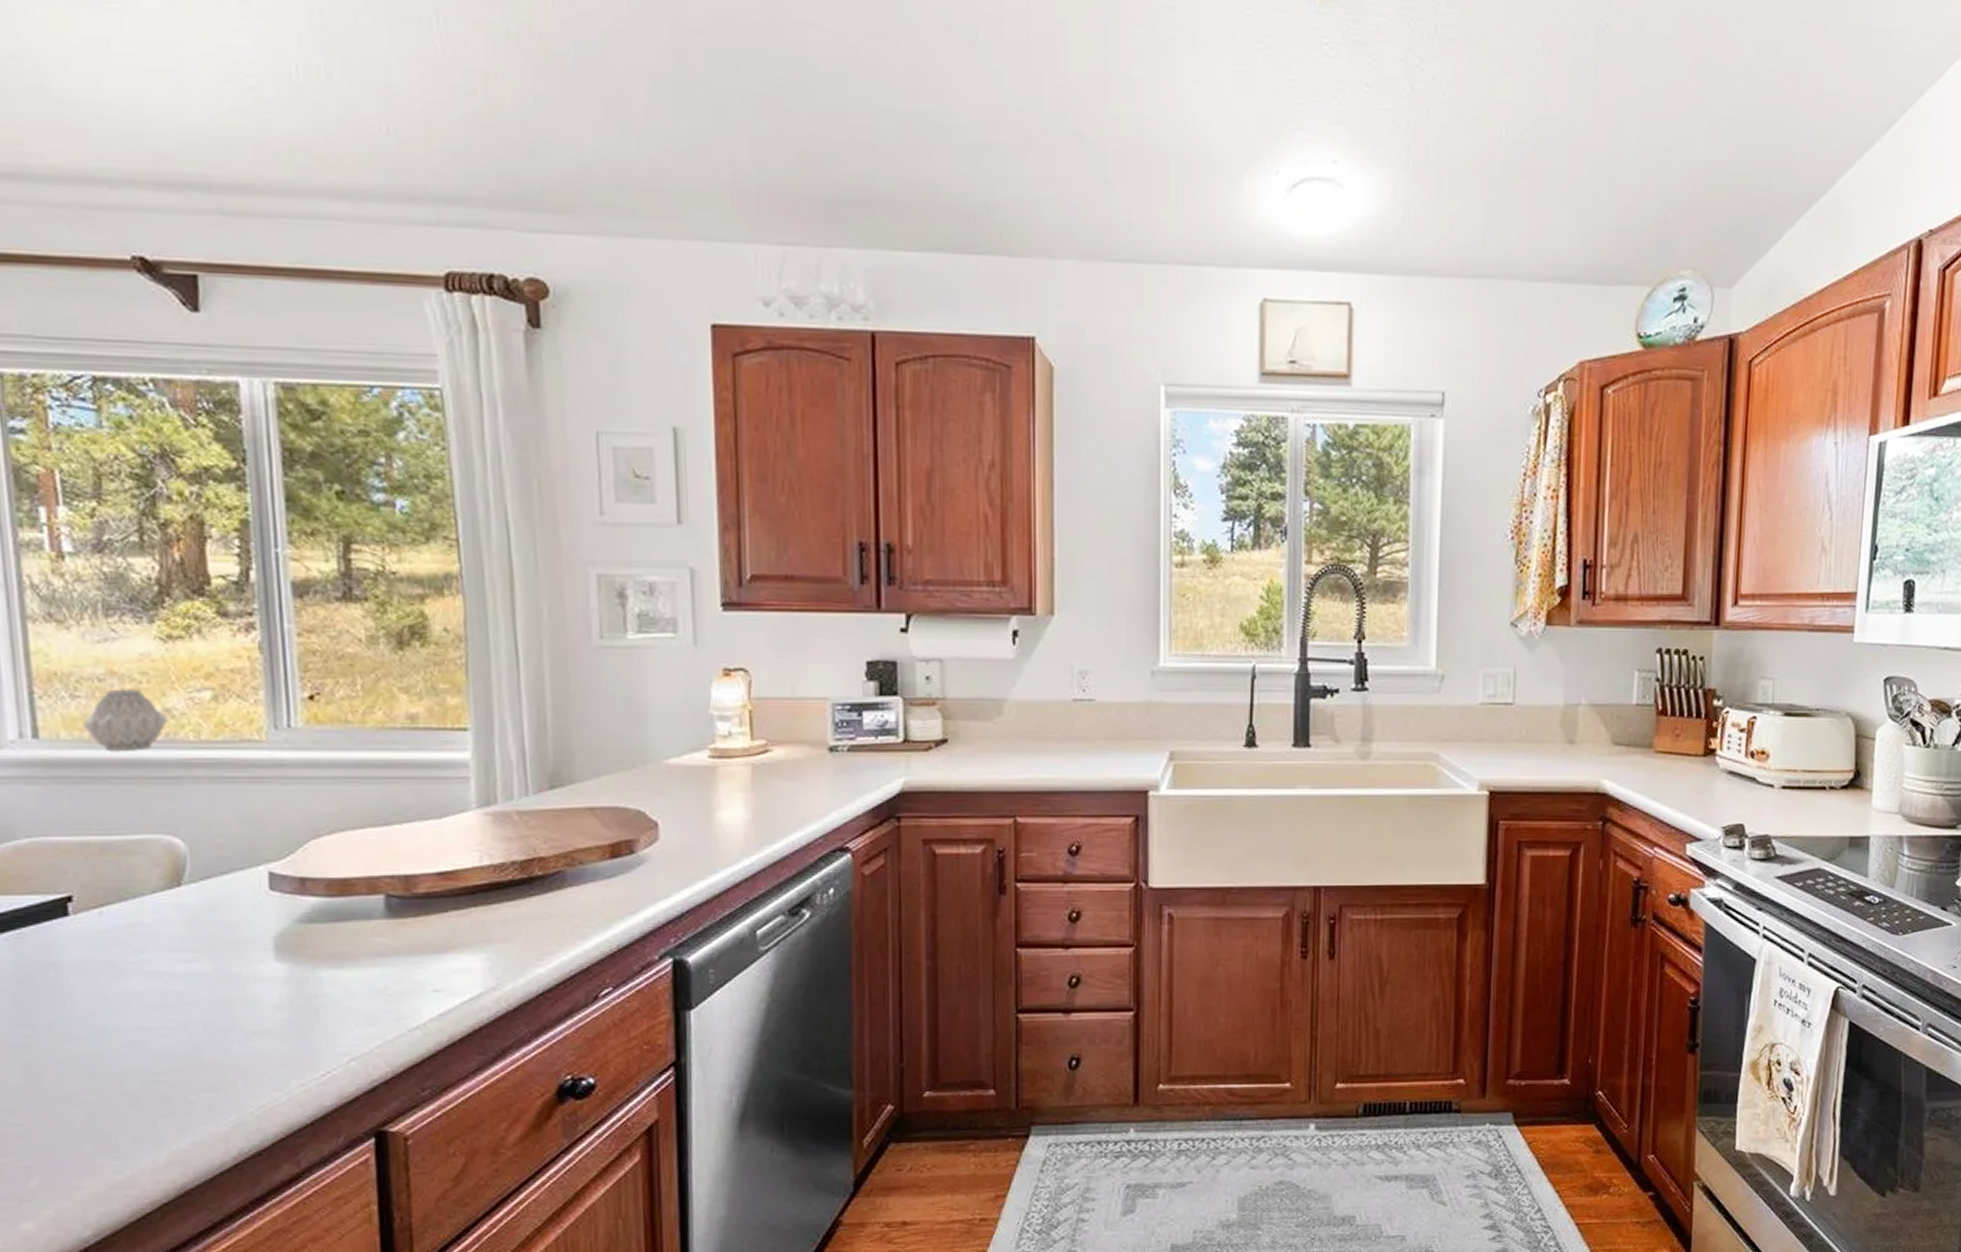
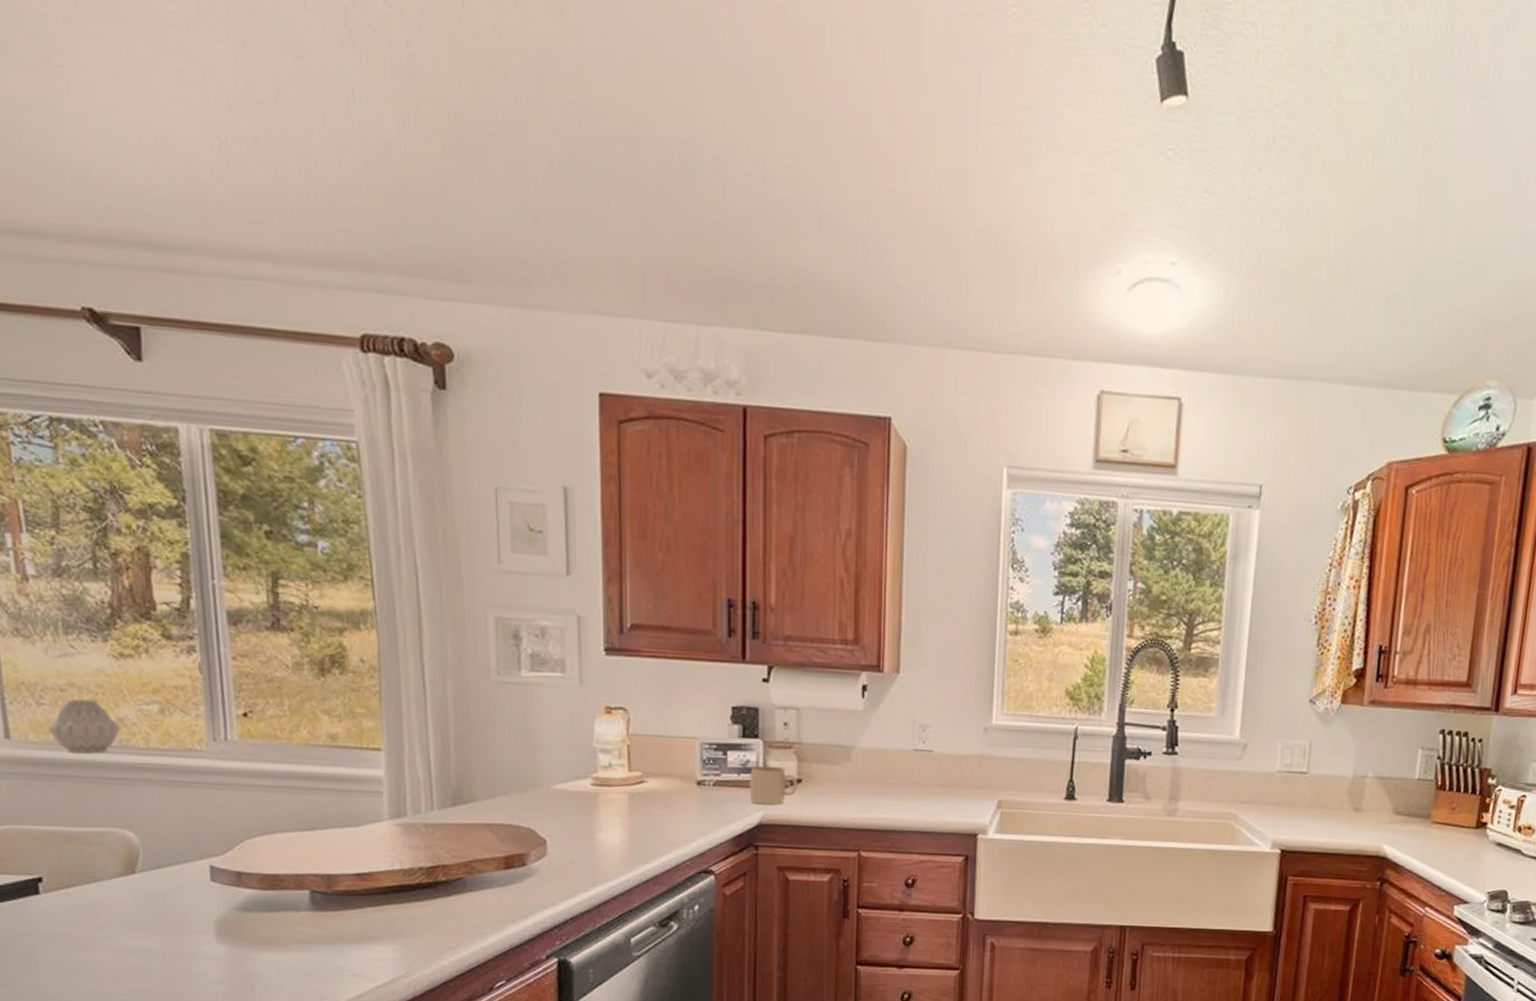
mug: none [888,726,943,770] -> present [749,765,797,805]

